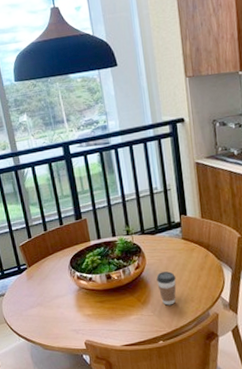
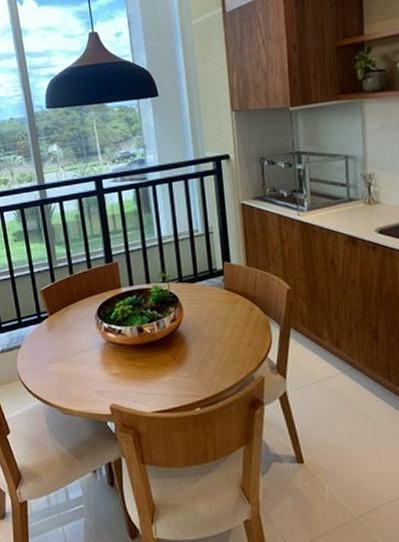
coffee cup: present [156,271,177,306] -> none [195,326,217,366]

